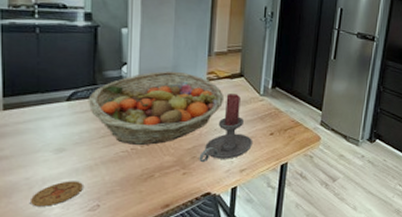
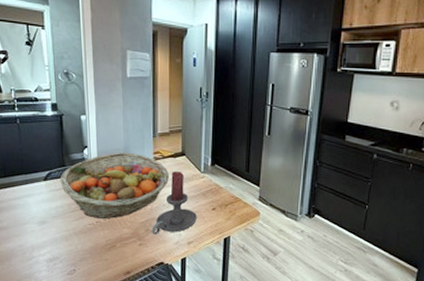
coaster: present [31,181,83,207] -> none [25,248,62,270]

